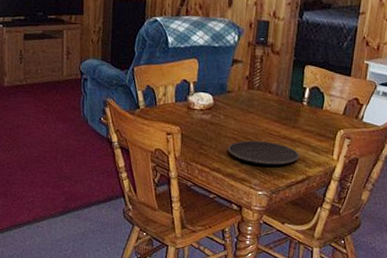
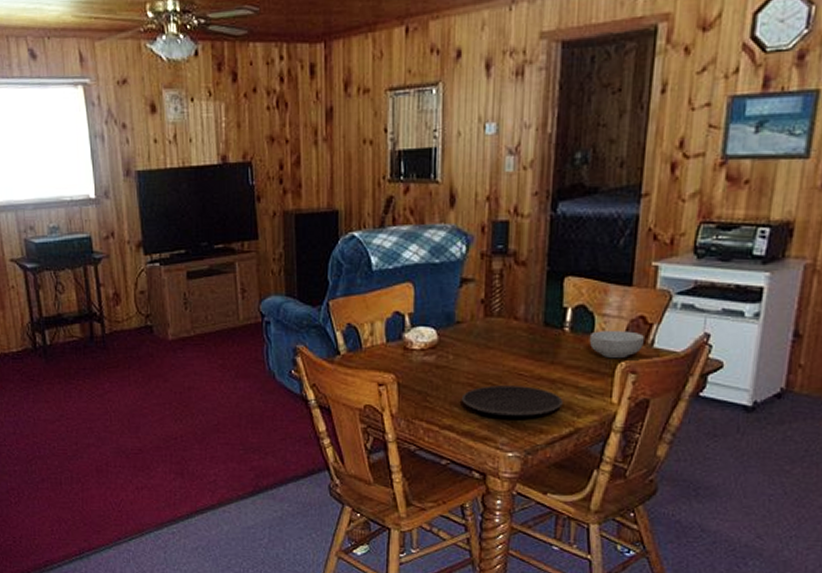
cereal bowl: none [320,106,357,128] -> present [589,331,644,359]

